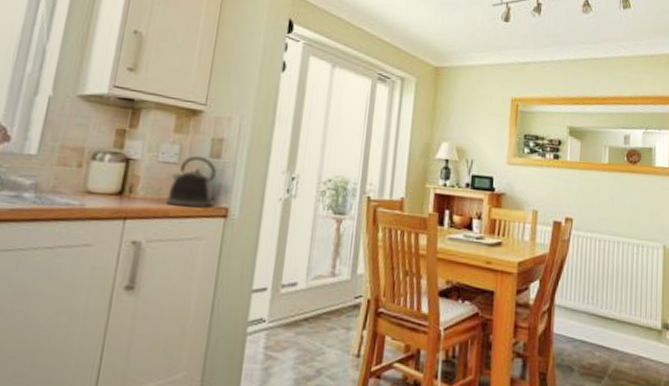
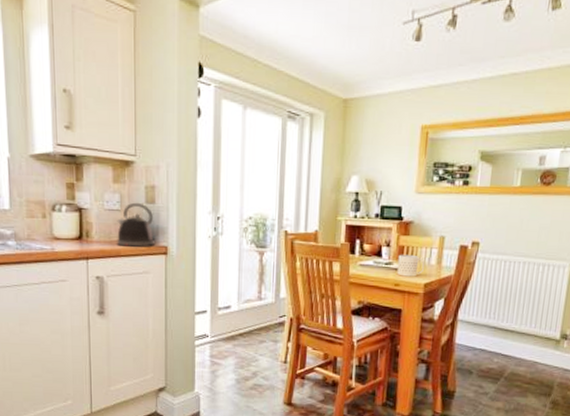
mug: none [488,228,519,254] -> present [397,254,425,277]

